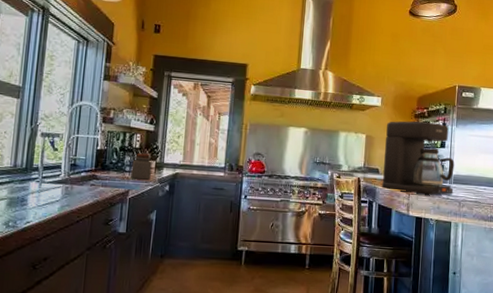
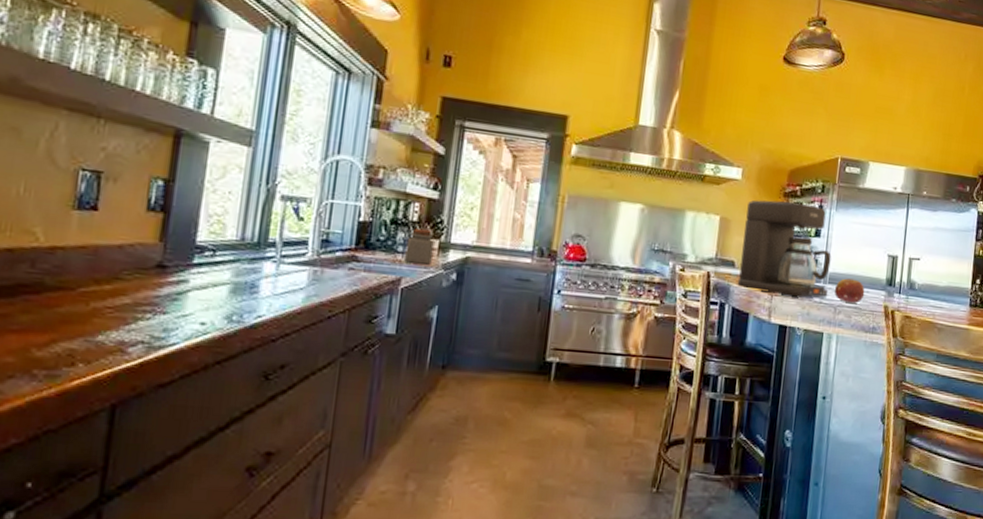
fruit: none [458,179,483,199] -> present [834,278,865,305]

